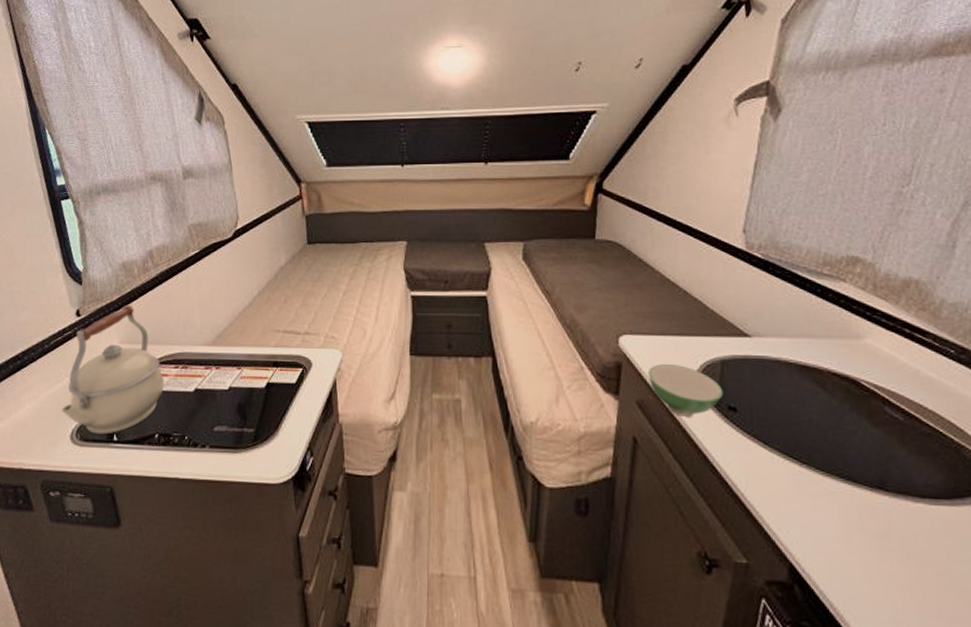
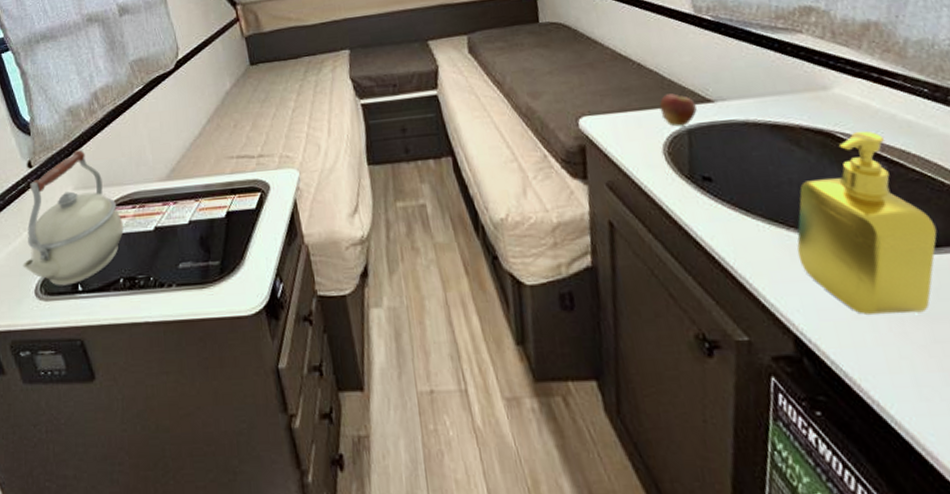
bowl: present [647,363,724,417] -> none [613,140,696,194]
fruit: none [698,321,733,356] -> present [659,89,697,126]
soap dispenser: none [805,382,939,557] -> present [797,130,938,314]

